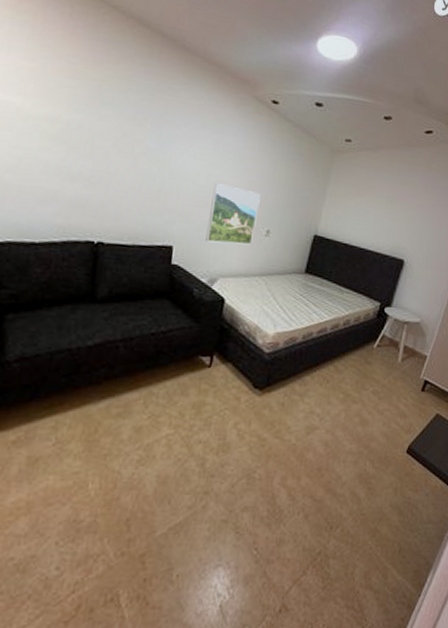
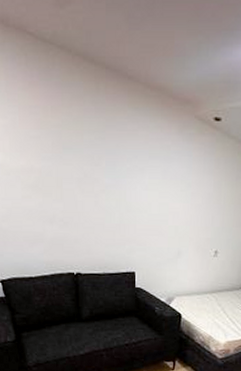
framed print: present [205,183,261,245] -> none [162,211,208,266]

